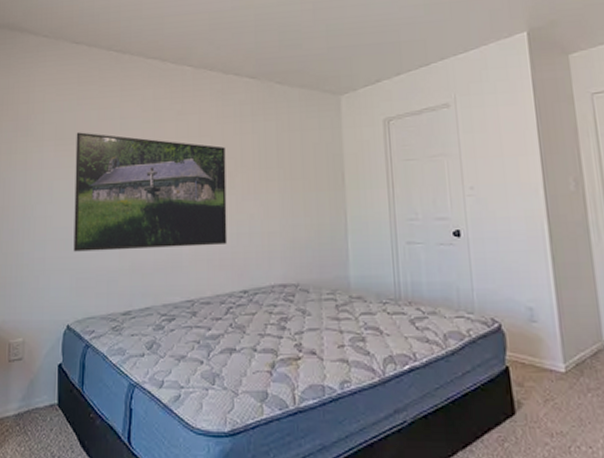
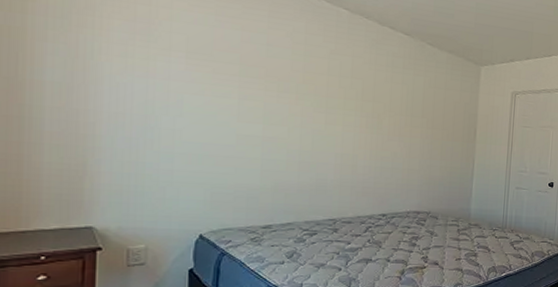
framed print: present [73,132,228,252] -> none [208,49,376,176]

